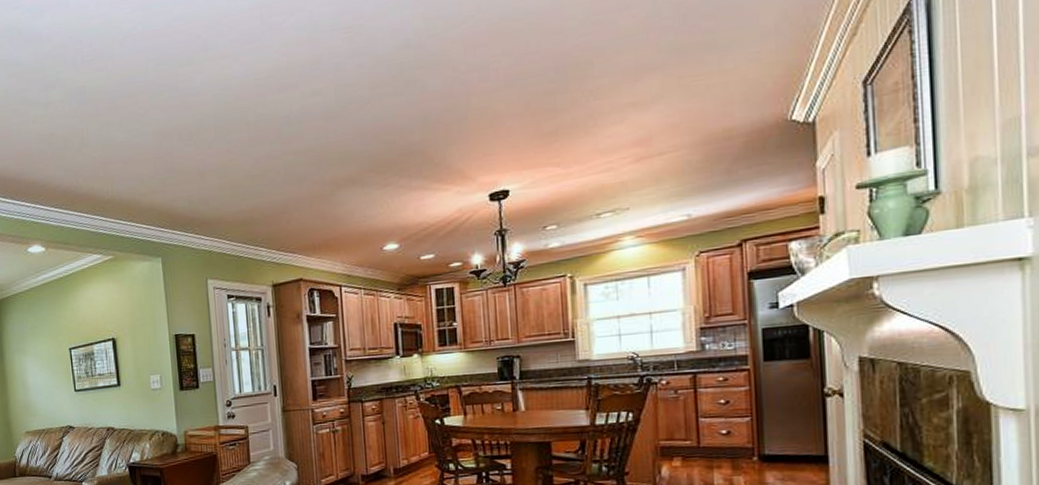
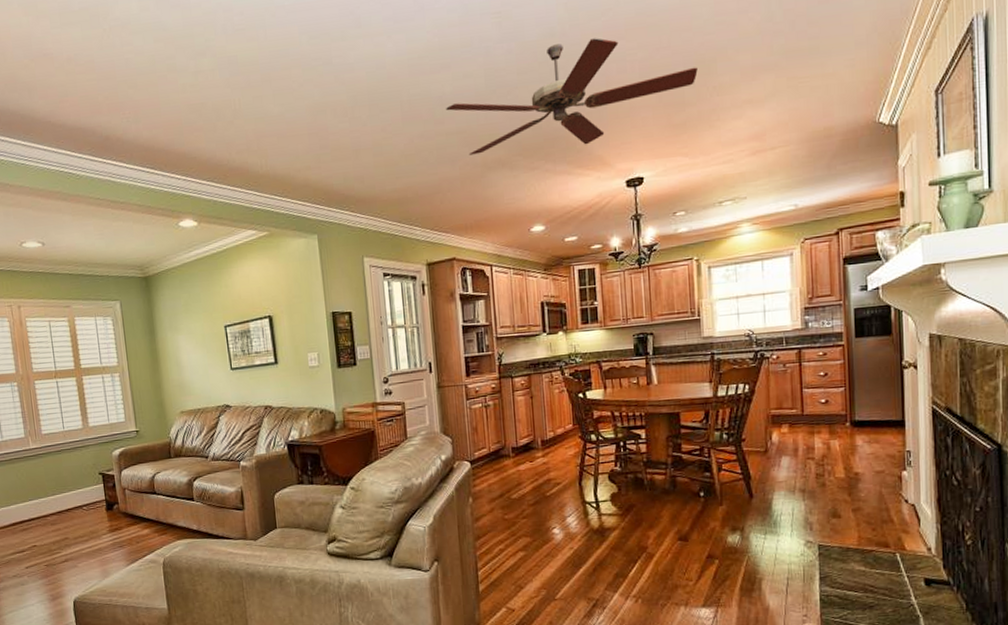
ceiling fan: none [294,46,571,174] -> present [446,38,698,155]

